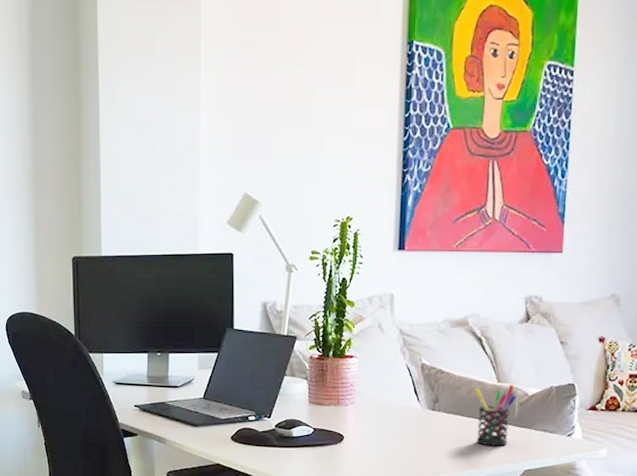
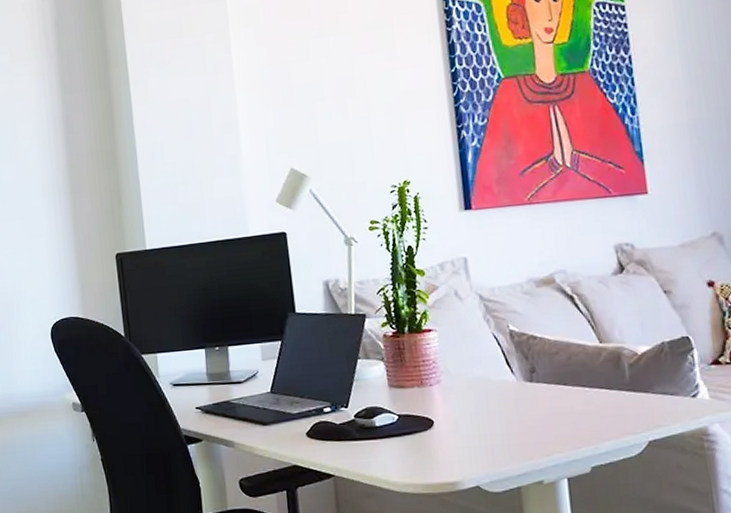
pen holder: present [474,385,517,447] -> none [574,344,625,417]

